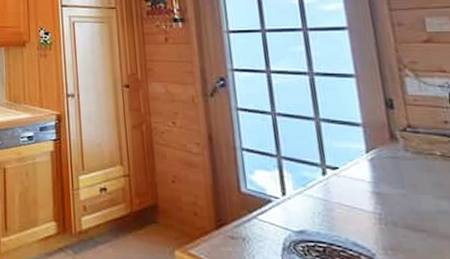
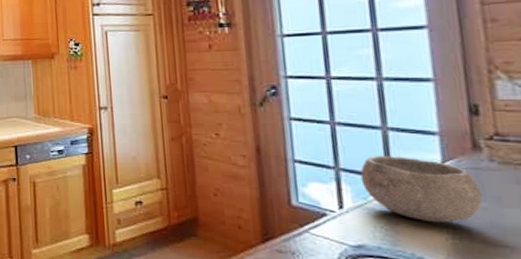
bowl: none [298,145,402,208] -> present [360,156,483,223]

